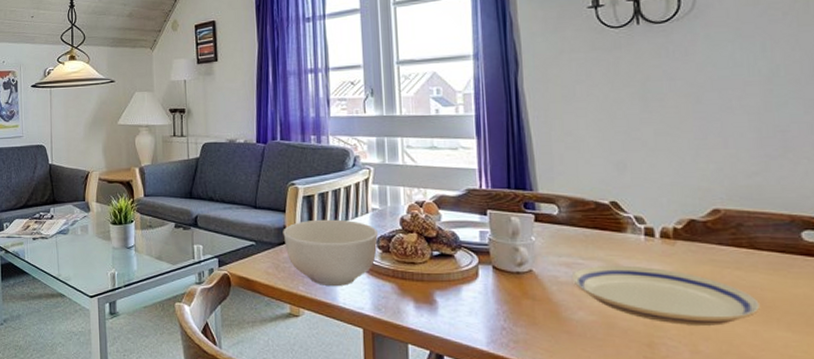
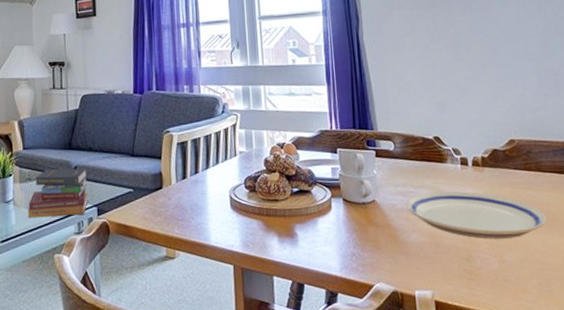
books: none [149,216,209,265] -> present [28,168,88,218]
bowl: present [283,219,378,287] -> none [159,163,245,228]

